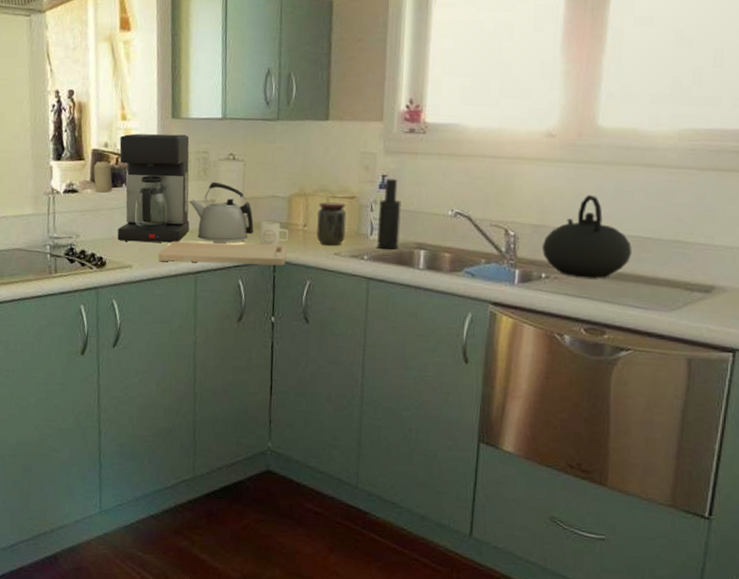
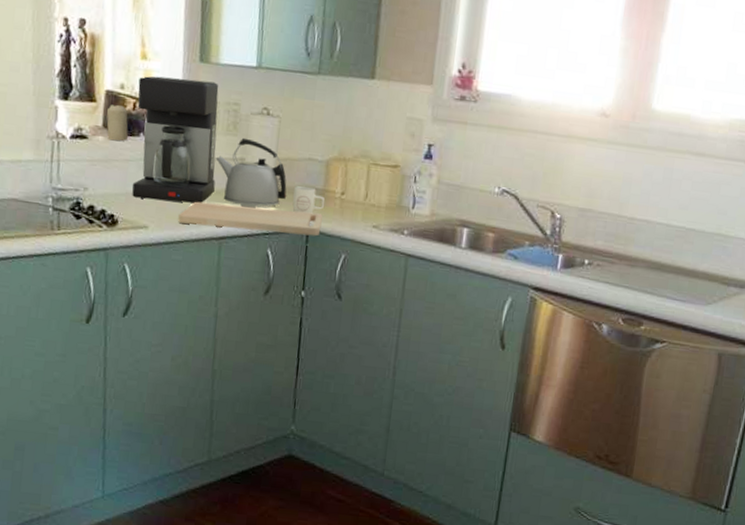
jar: present [316,201,347,246] -> none [354,168,388,218]
soap dispenser: present [377,178,402,249] -> none [418,148,447,226]
teapot: present [542,194,632,278] -> none [587,180,675,268]

